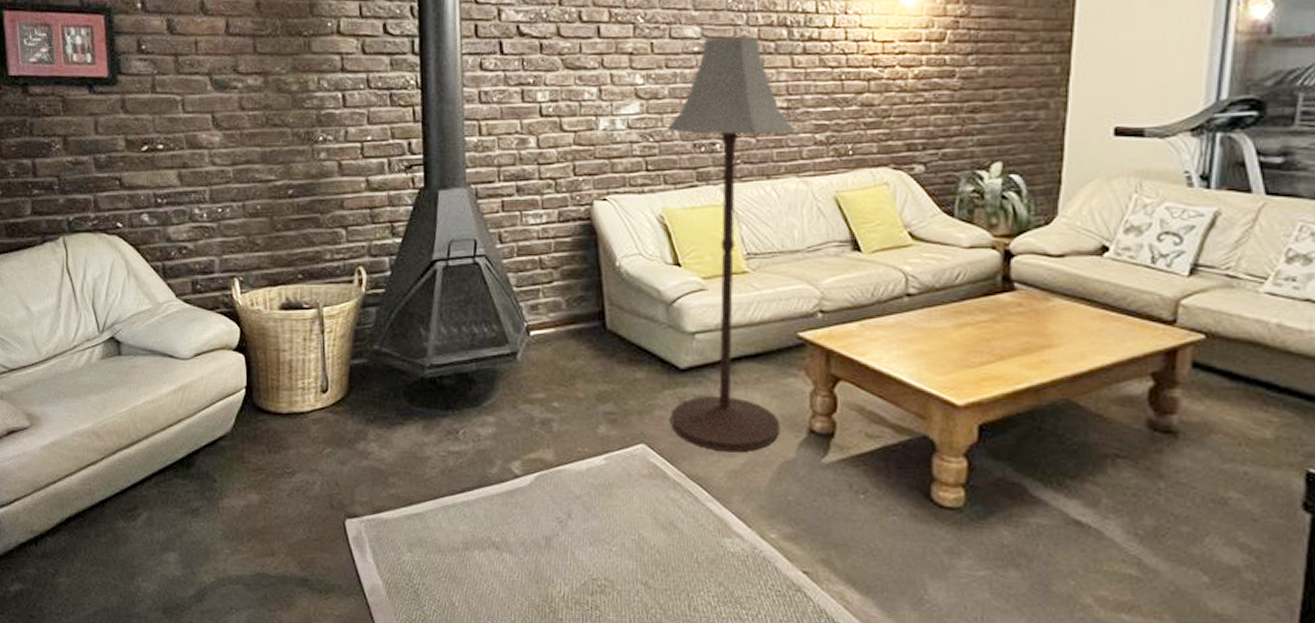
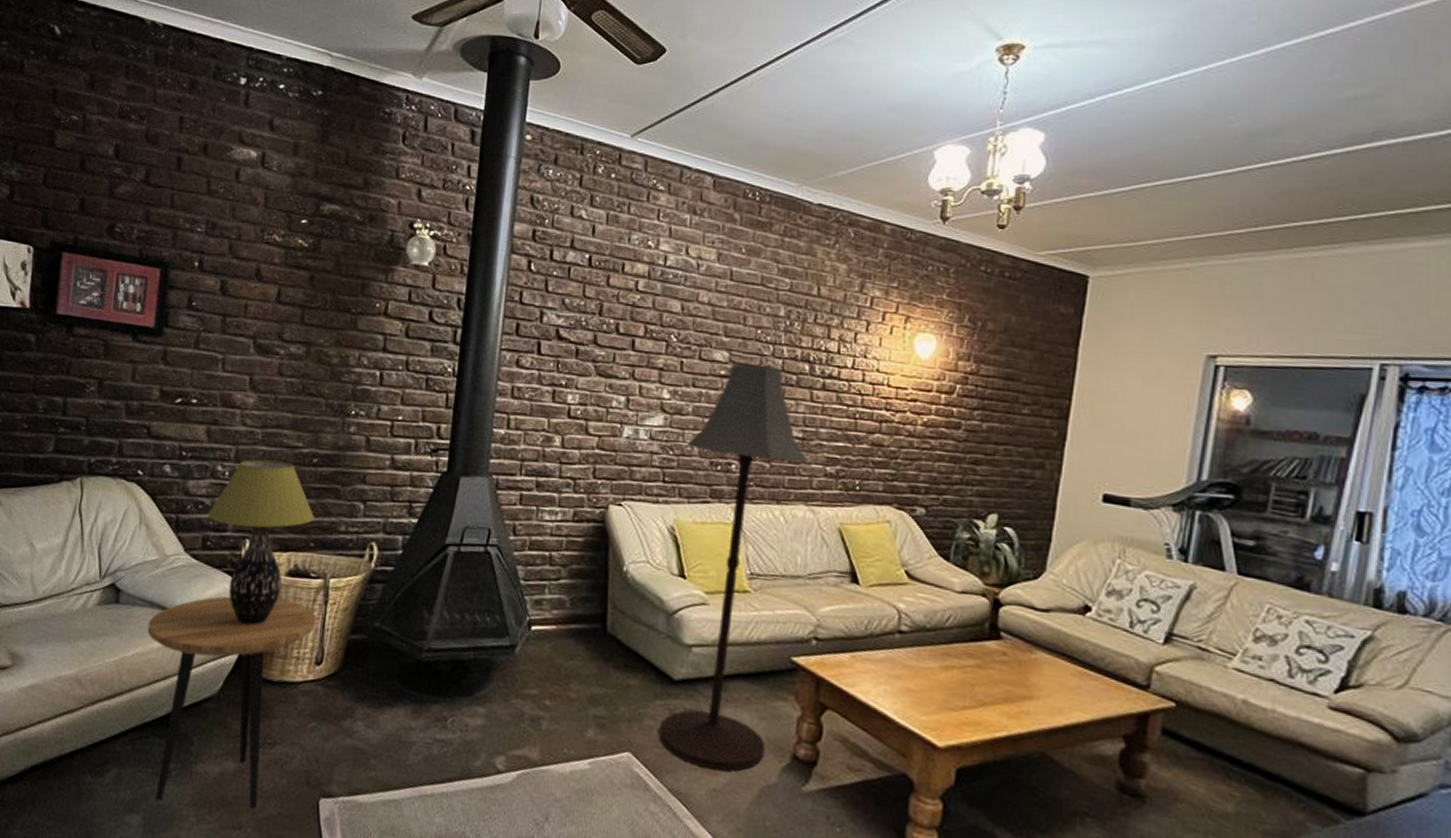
side table: none [153,332,315,538] -> present [147,596,316,808]
table lamp: none [191,197,299,362] -> present [206,460,315,625]

